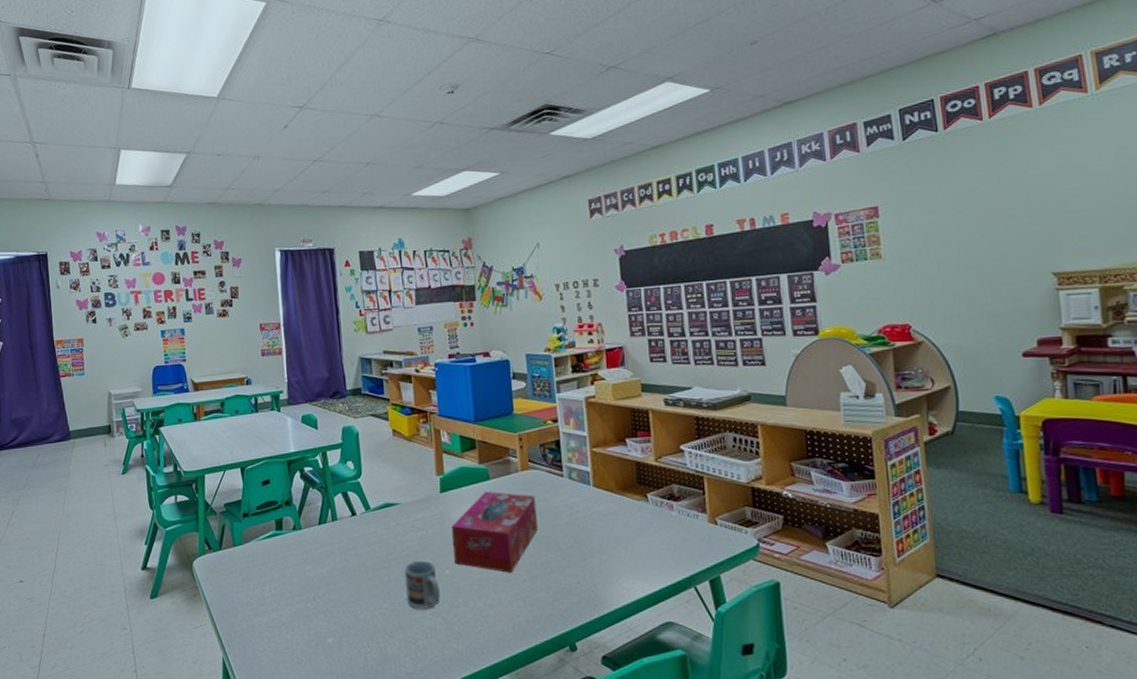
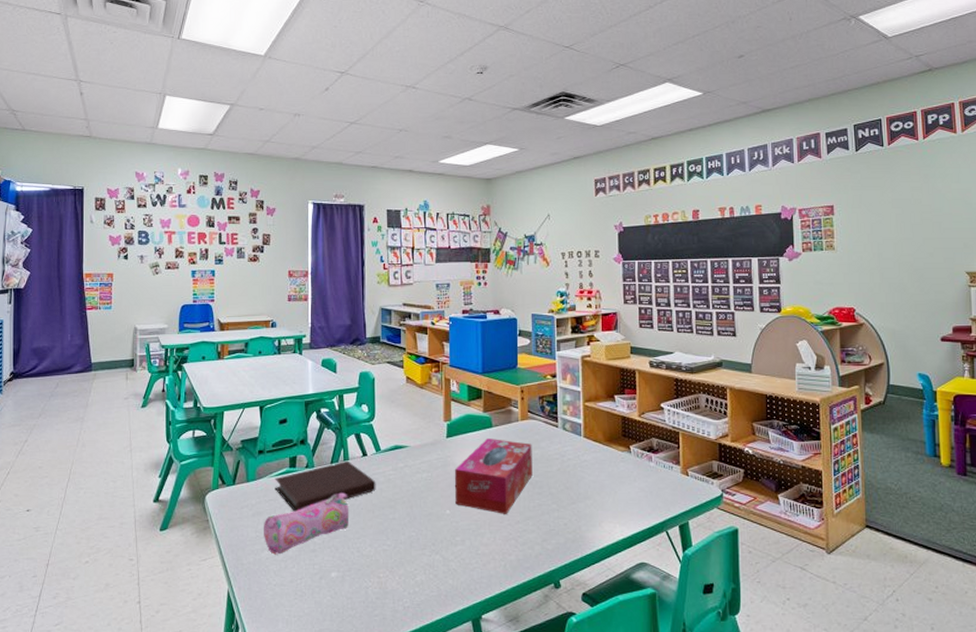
pencil case: none [254,554,342,621] -> present [264,492,350,555]
notebook: none [262,521,368,576] -> present [275,460,376,512]
cup: present [405,560,441,609] -> none [408,500,441,546]

